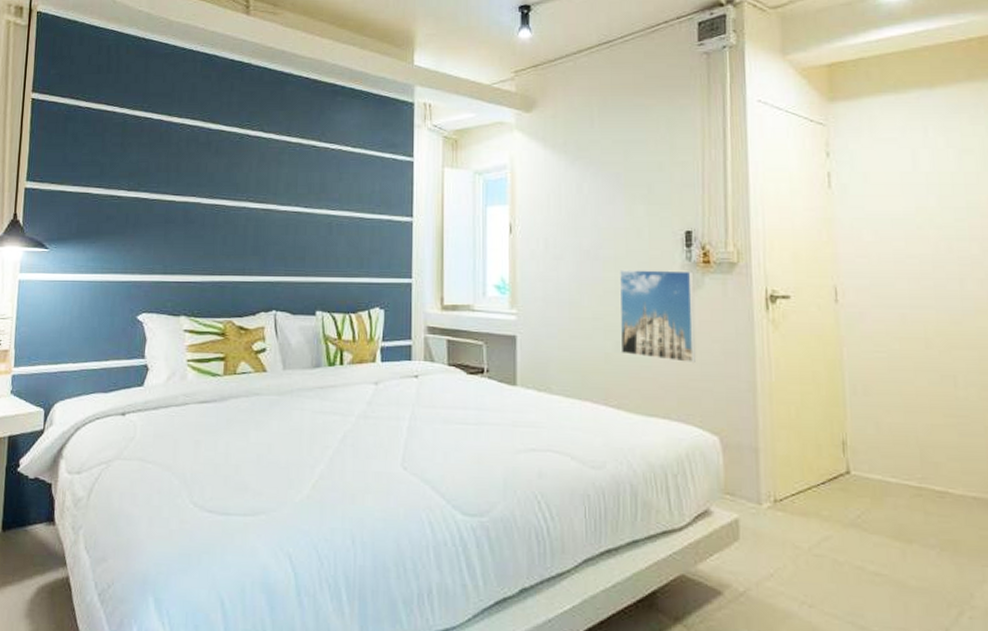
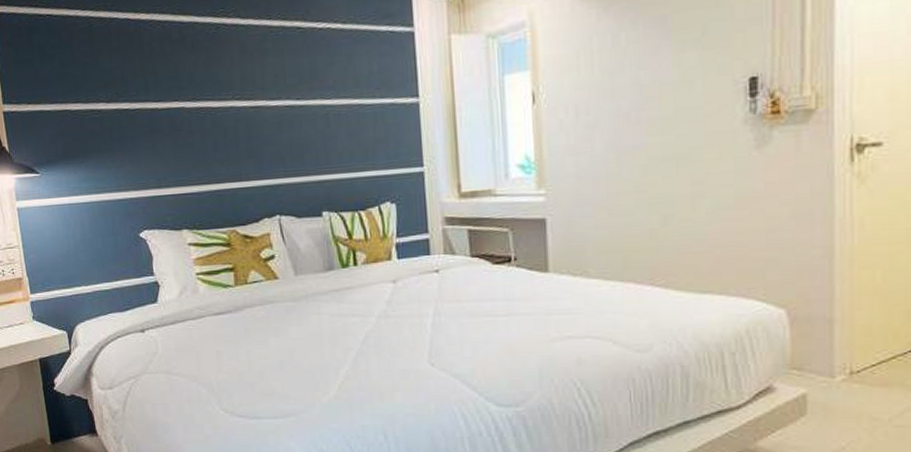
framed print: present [619,270,695,364] -> none [666,124,760,232]

